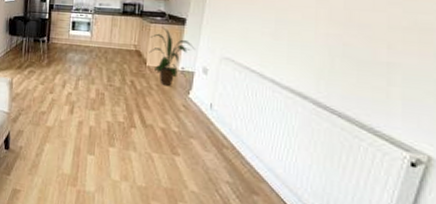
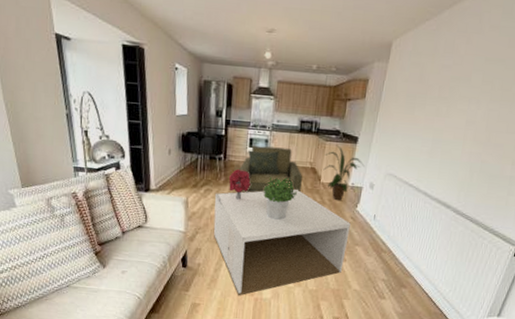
coffee table: none [36,72,183,186] -> present [213,189,351,296]
bouquet: none [51,52,73,82] -> present [228,169,251,200]
armchair: none [62,28,127,77] -> present [239,145,303,193]
potted plant: none [85,59,121,105] -> present [263,176,297,220]

